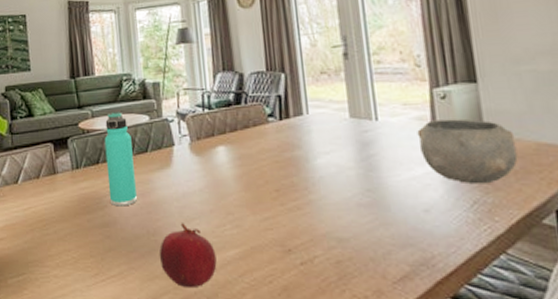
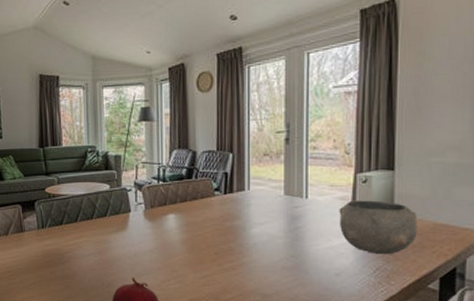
thermos bottle: present [104,112,137,207] -> none [68,180,95,262]

